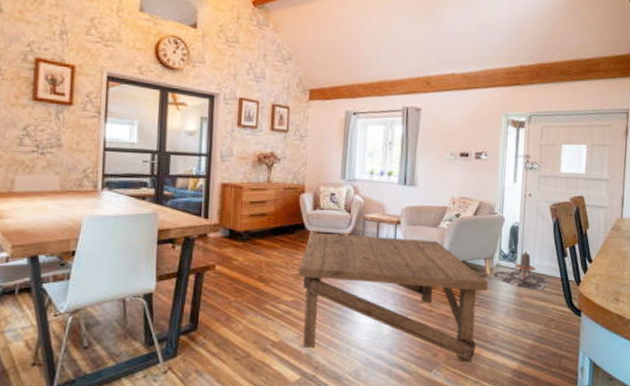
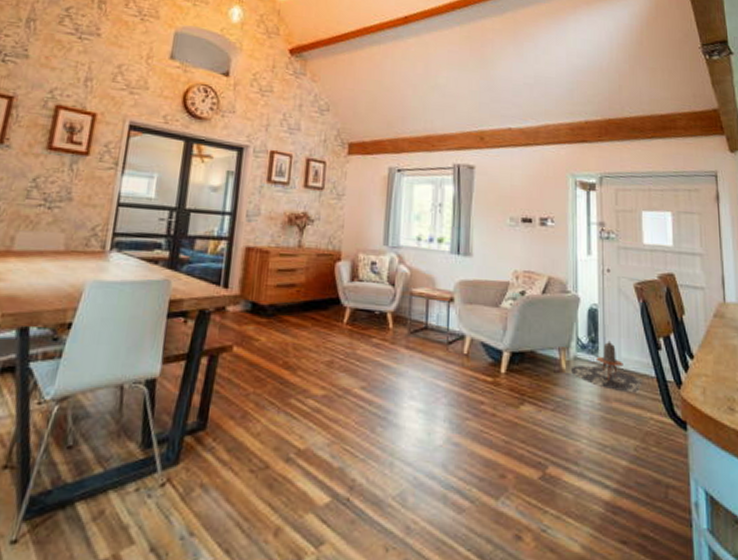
coffee table: present [298,232,488,362] -> none [330,308,564,489]

